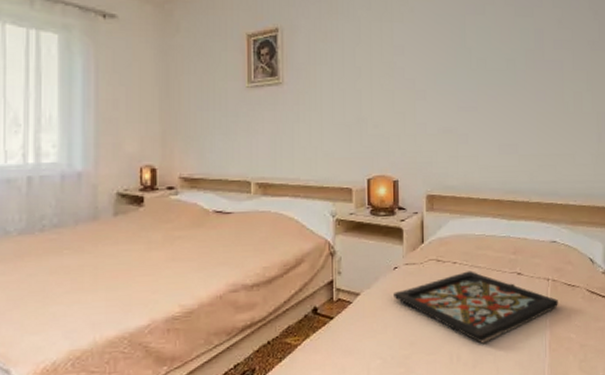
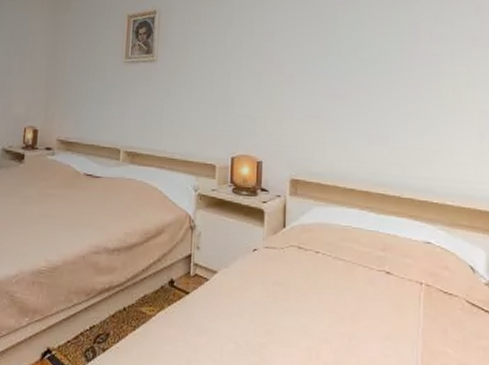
decorative tray: present [394,271,558,344] -> none [252,262,432,344]

